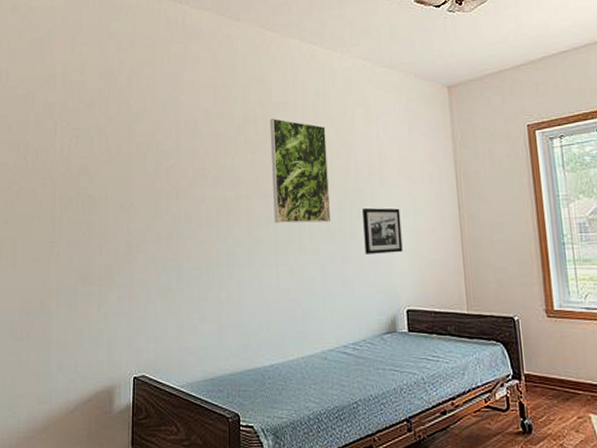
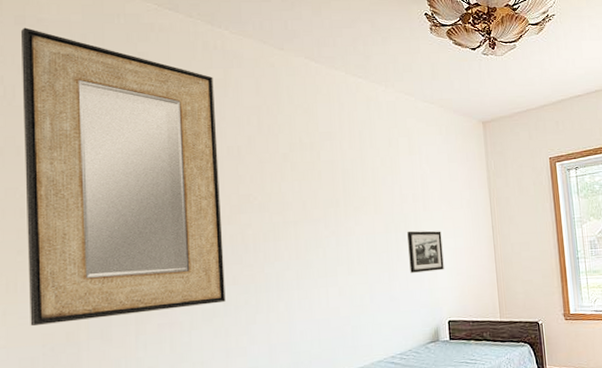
home mirror: none [11,15,179,291] -> present [20,27,226,326]
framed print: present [269,118,331,223] -> none [316,147,378,247]

